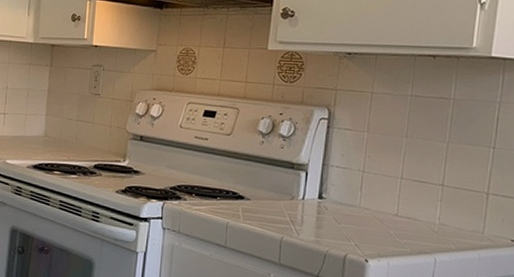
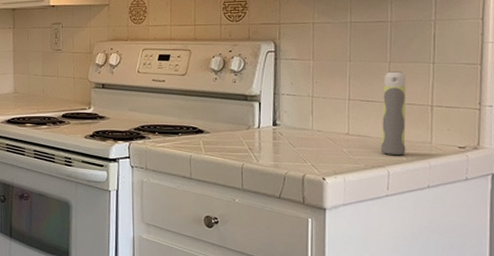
spray bottle: none [430,152,464,244] -> present [381,71,406,156]

